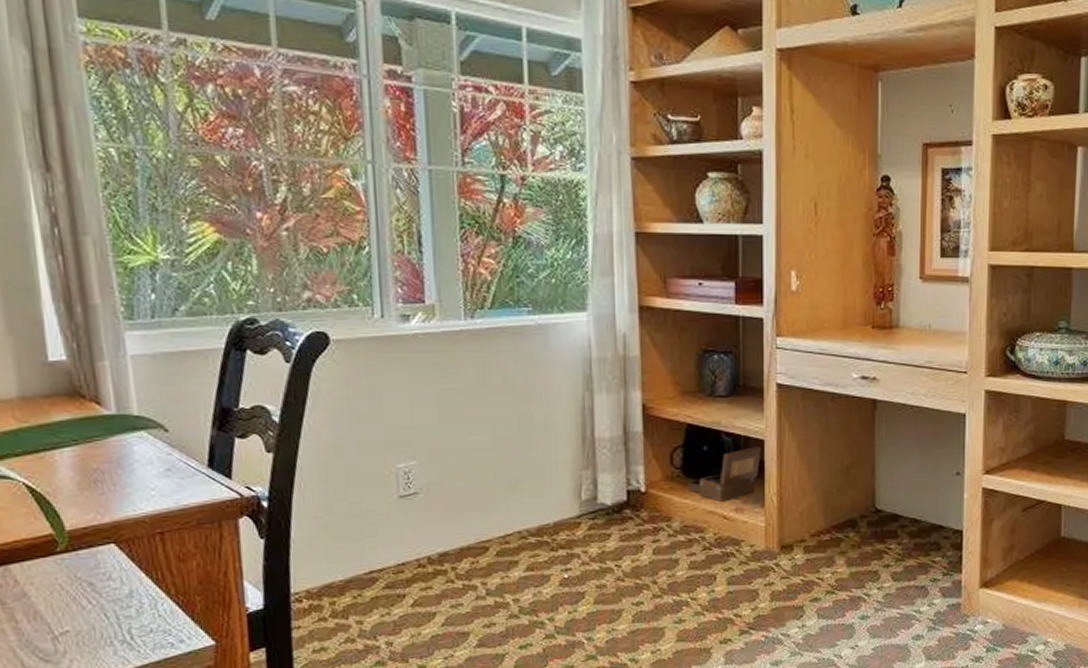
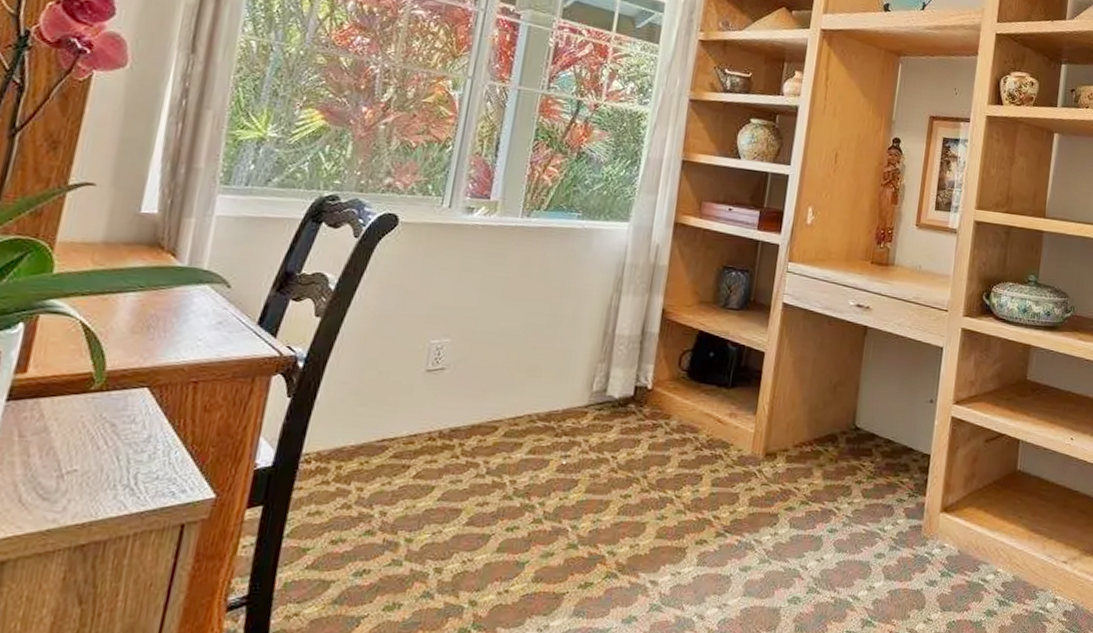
decorative box: present [688,447,761,501] -> none [690,357,761,406]

